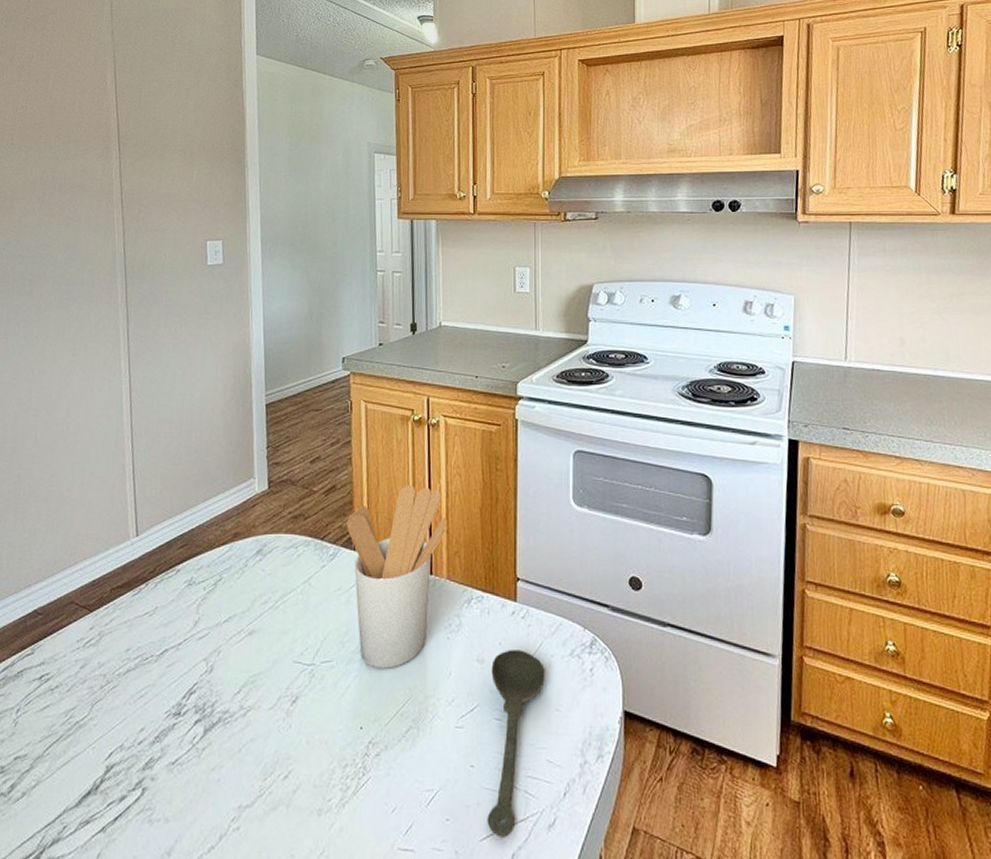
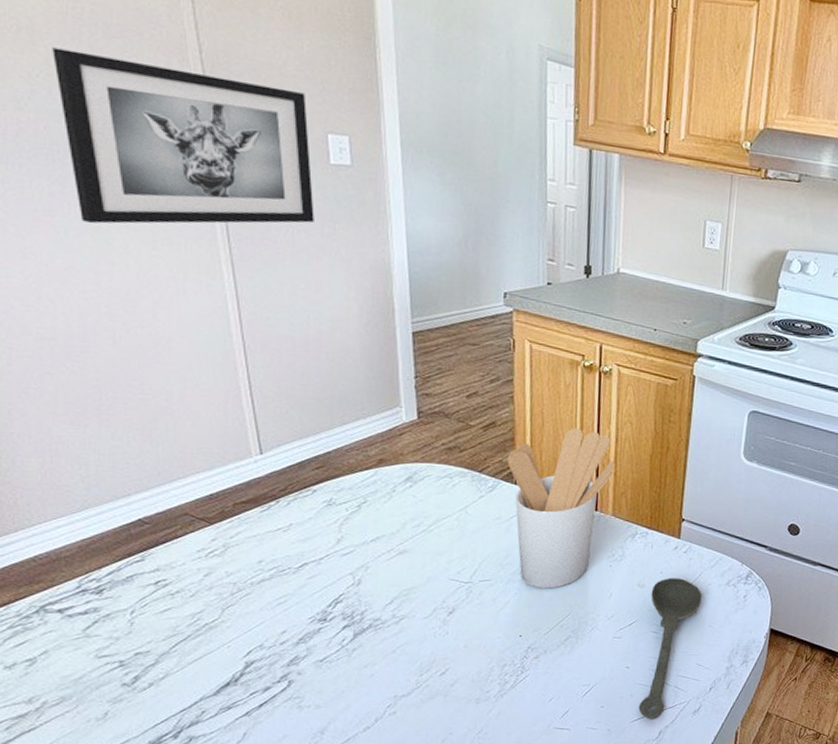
wall art: none [23,208,194,341] -> present [52,47,314,224]

